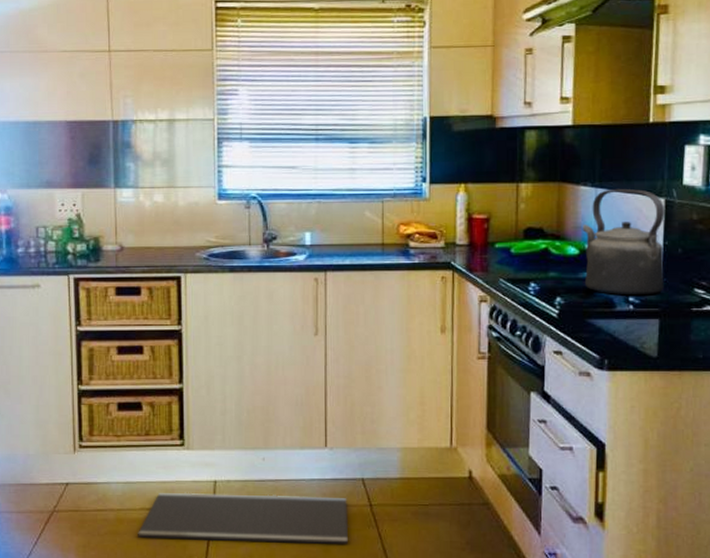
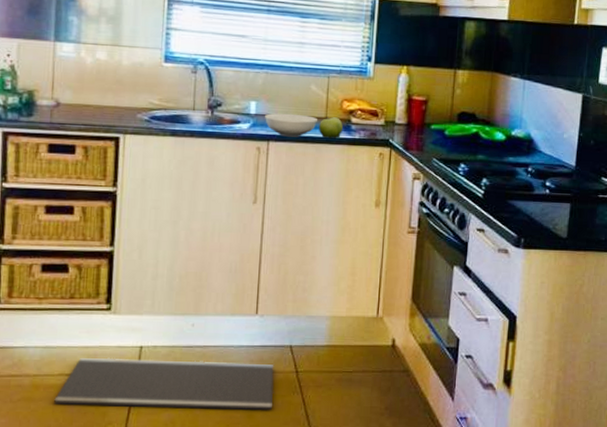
bowl: none [319,242,375,266] -> present [264,113,318,137]
fruit: none [375,242,401,265] -> present [318,117,343,139]
kettle: present [582,188,664,296] -> none [509,82,582,182]

